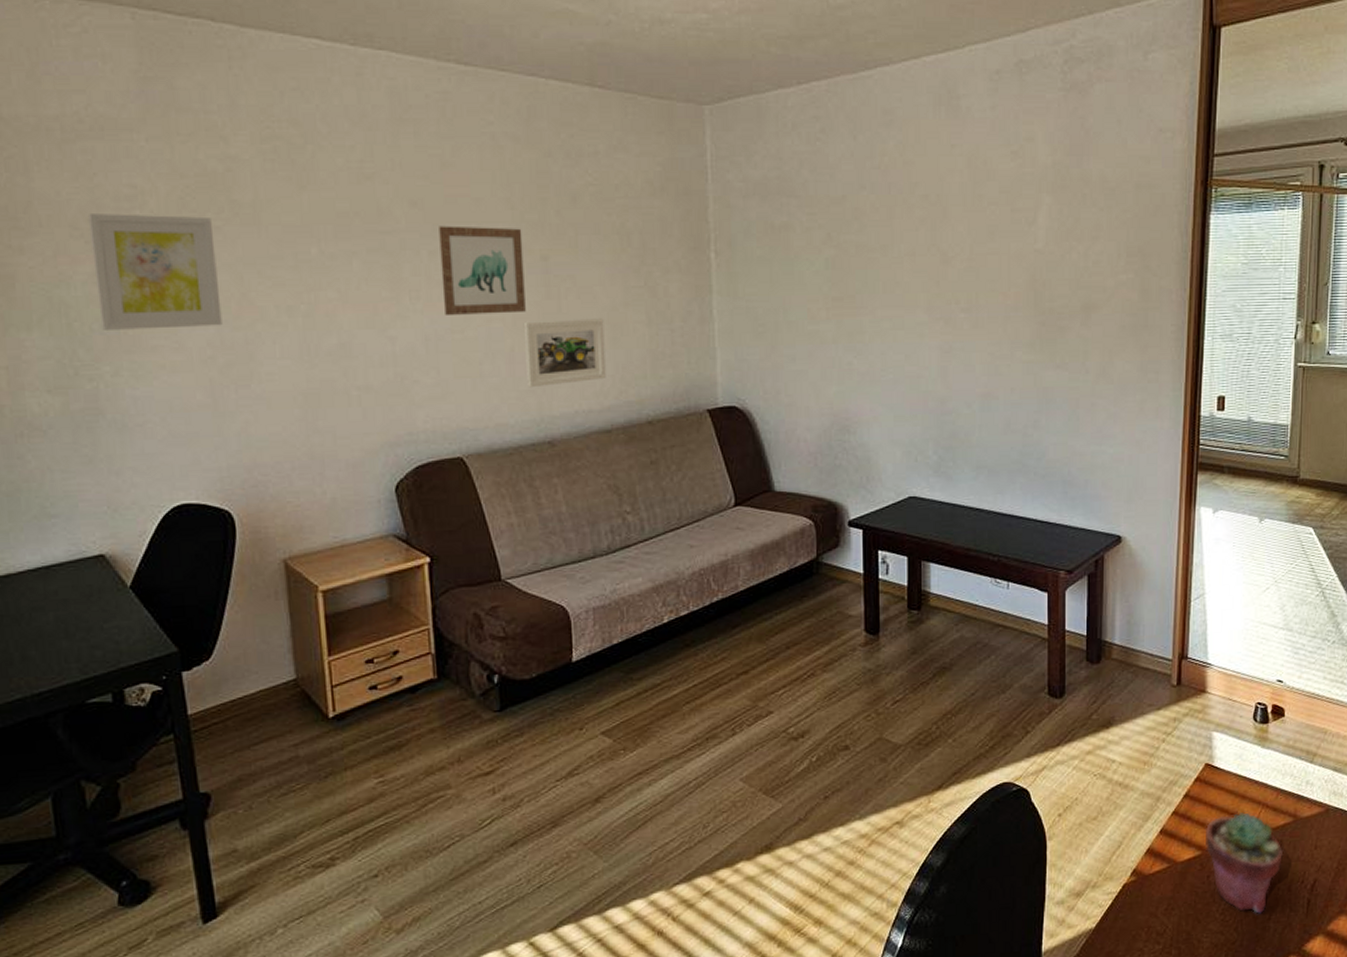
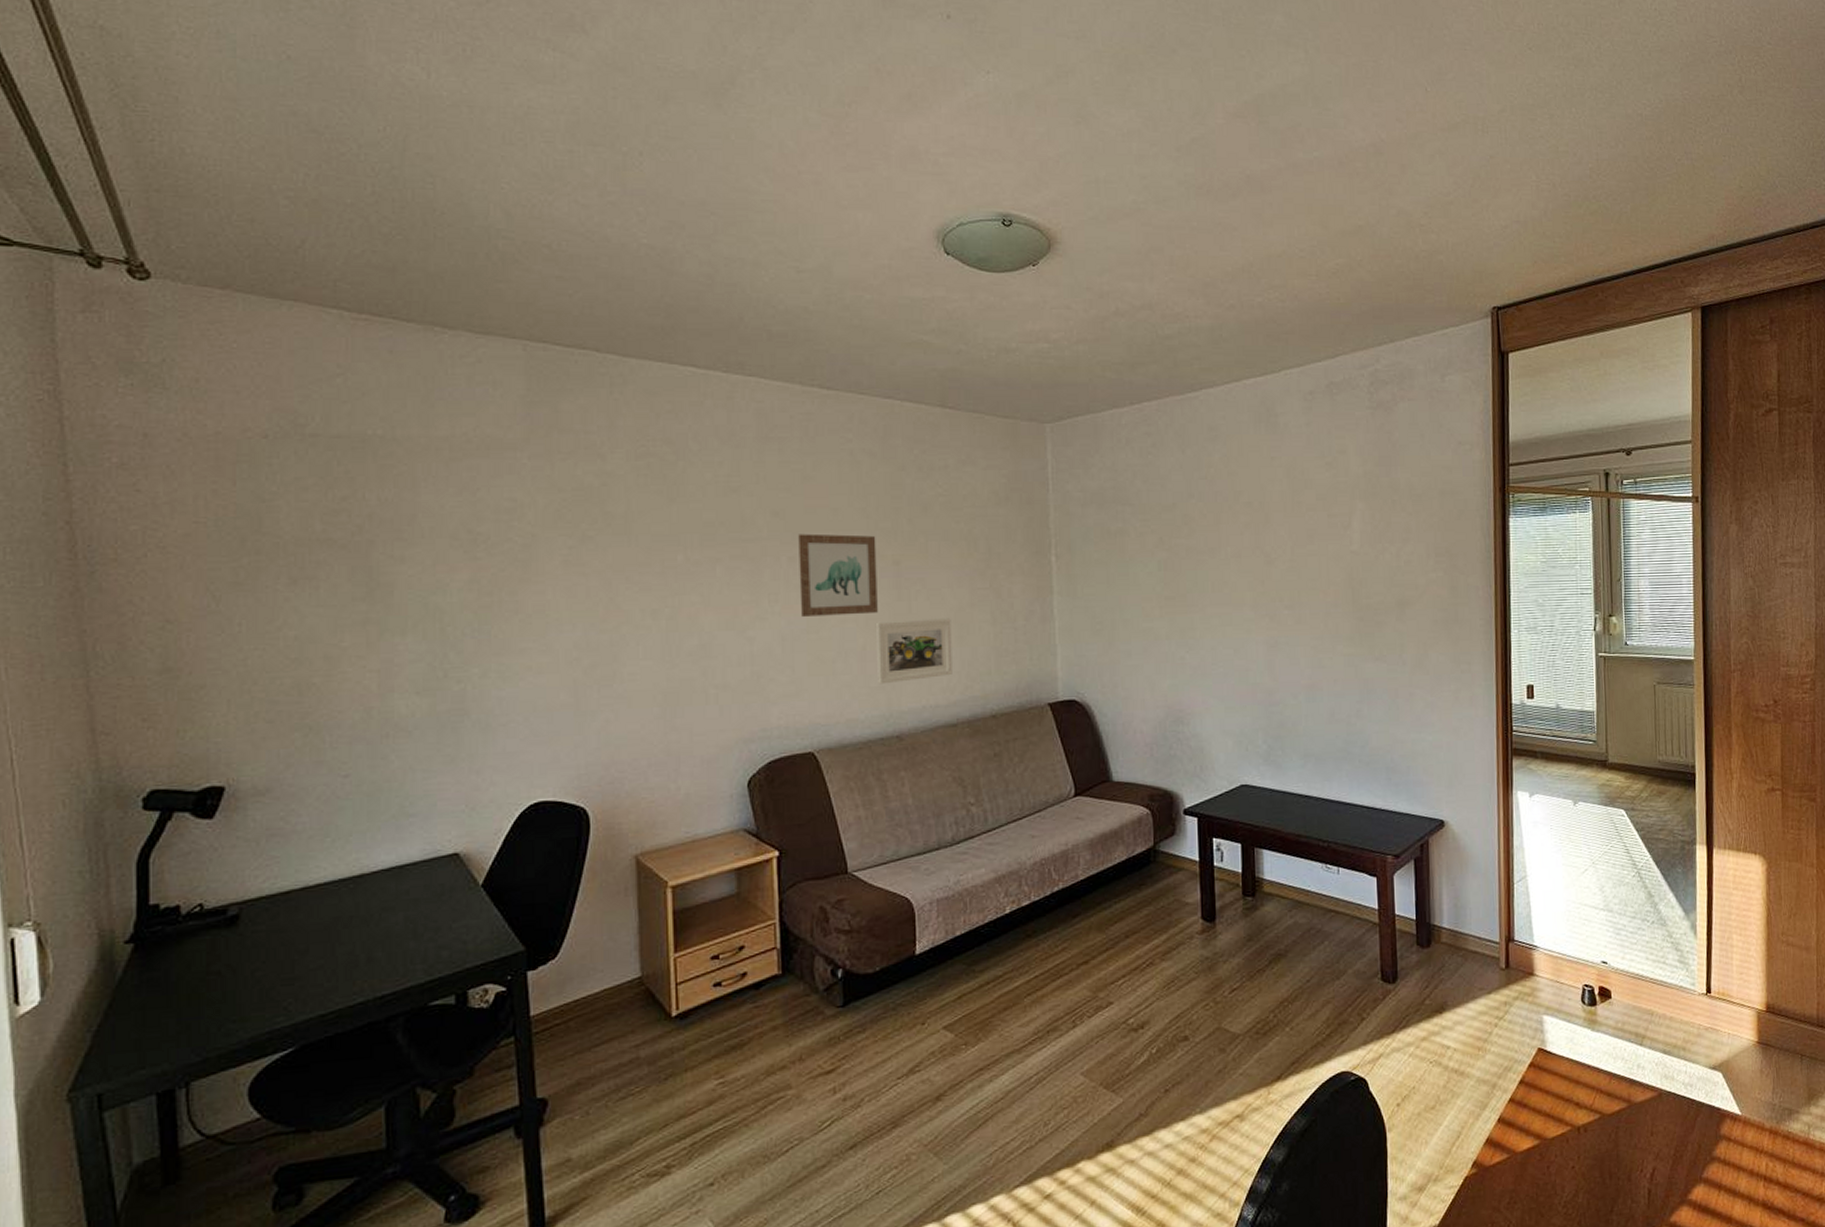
wall art: present [87,214,222,330] -> none [468,525,589,634]
potted succulent: present [1204,812,1284,914] -> none [1542,1098,1621,1206]

